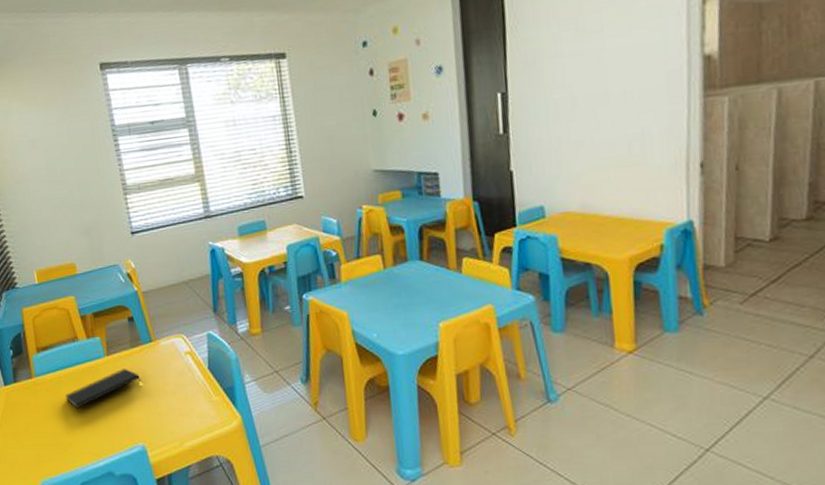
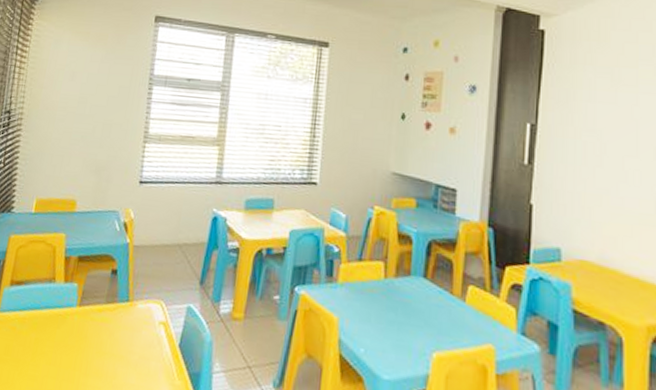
notepad: present [65,368,140,409] -> none [23,324,106,359]

